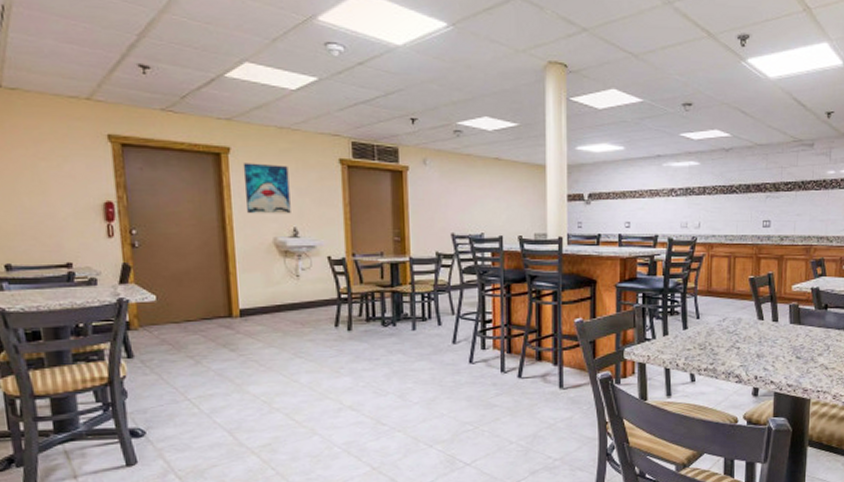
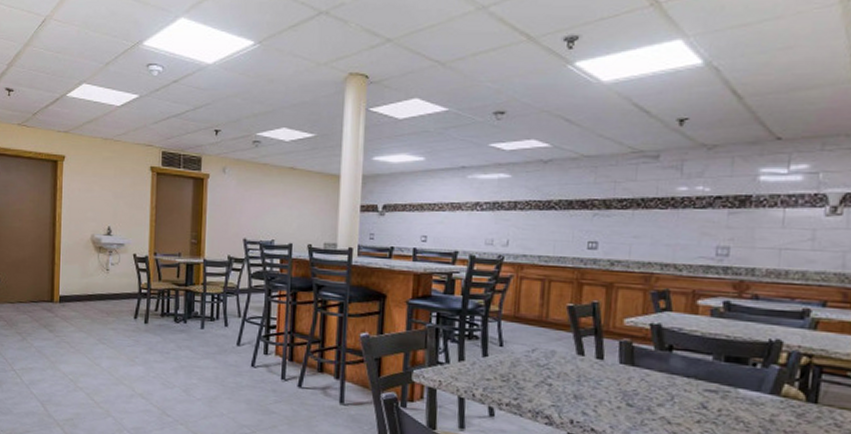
wall art: present [243,163,291,214] -> none [73,169,108,215]

